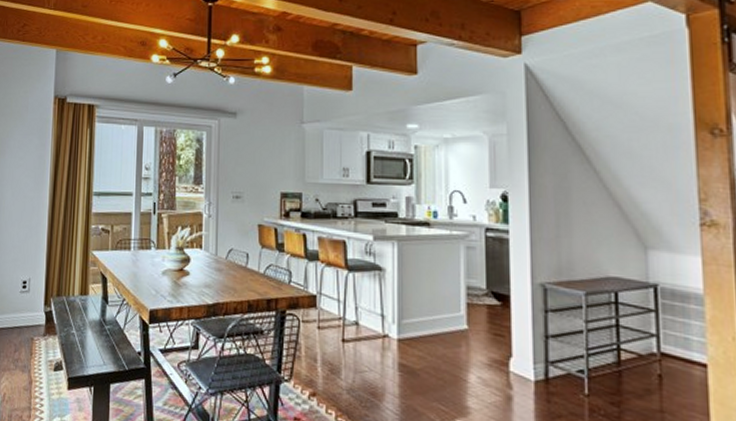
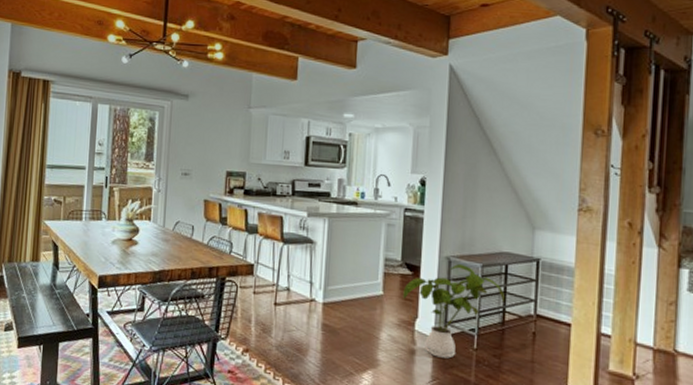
house plant: none [492,291,618,406] -> present [403,263,505,359]

